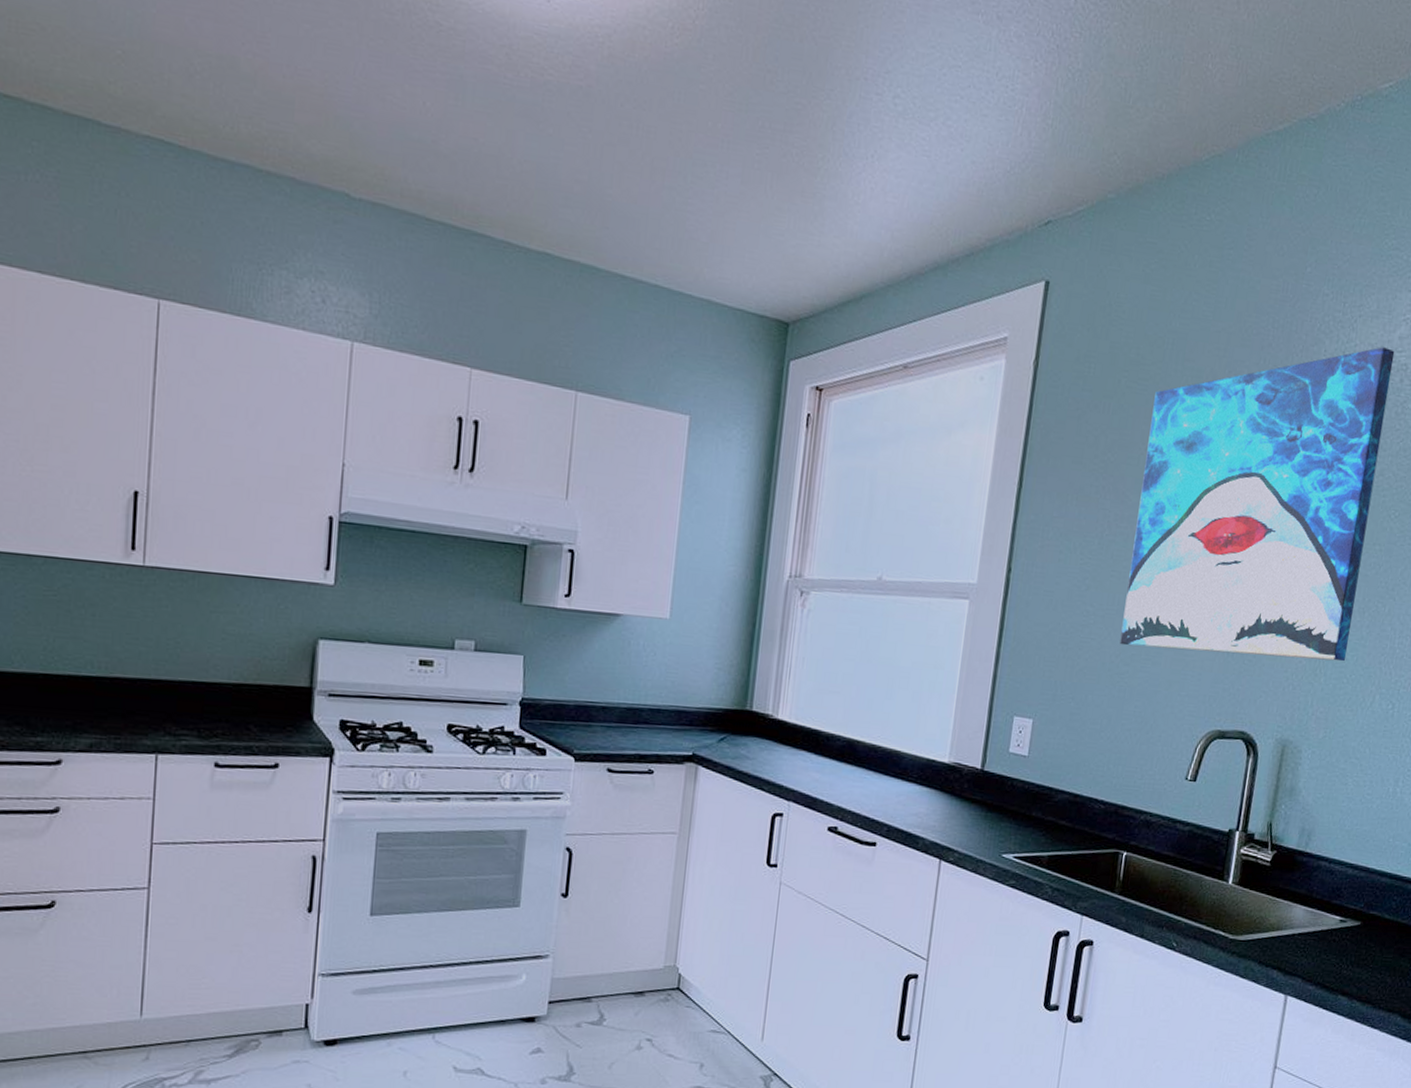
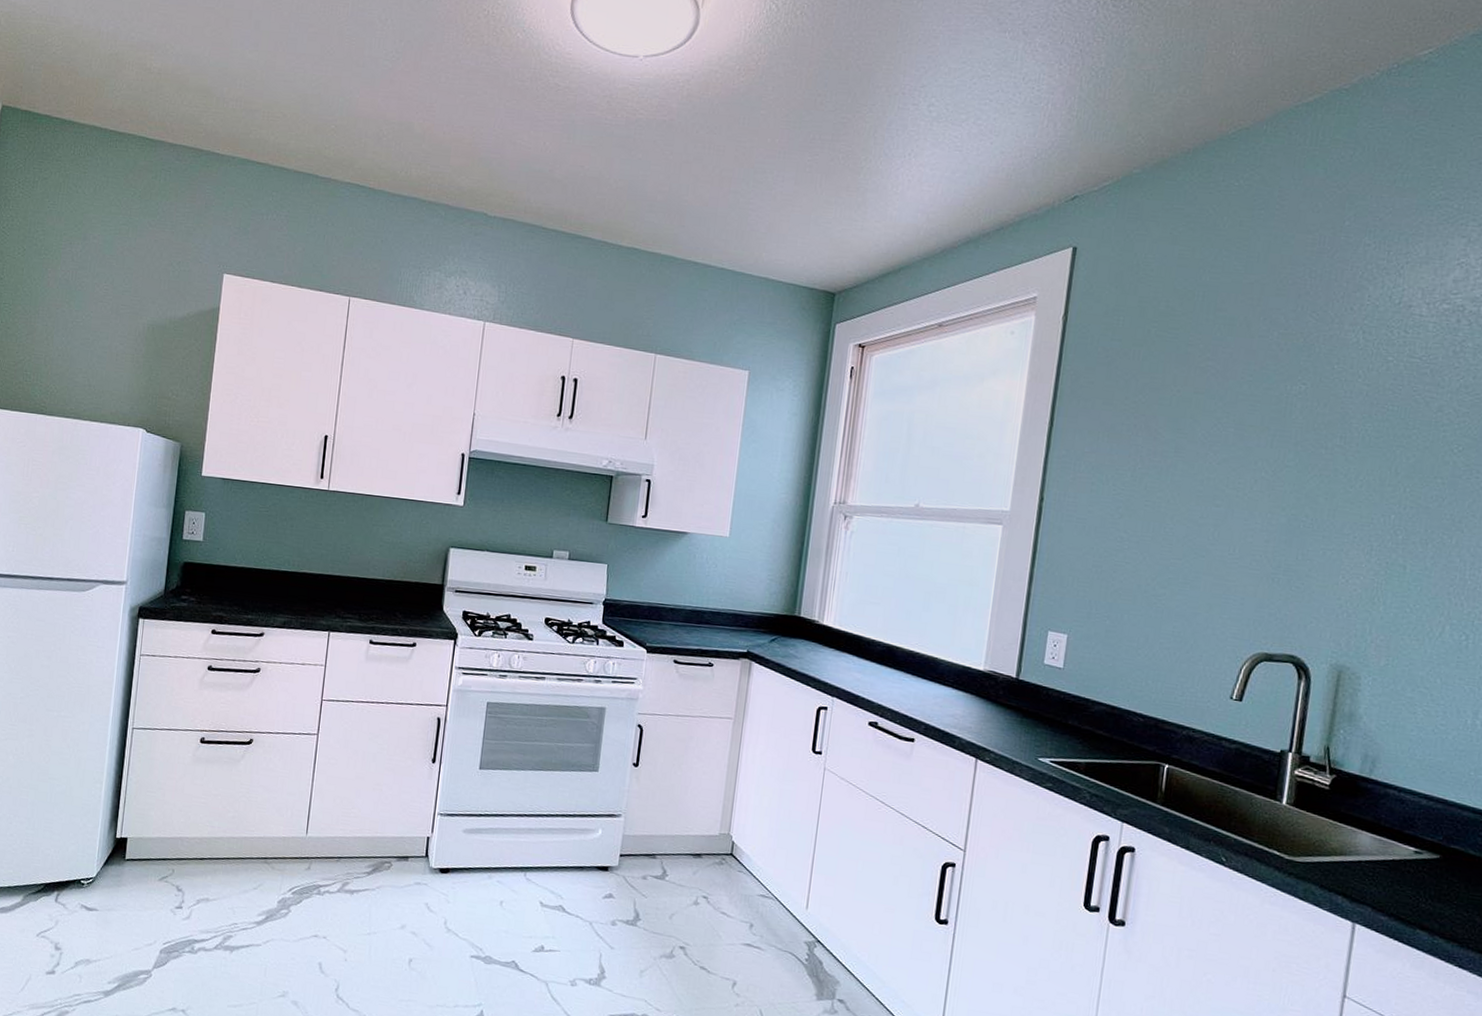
wall art: present [1120,347,1395,662] -> none [1156,290,1449,592]

